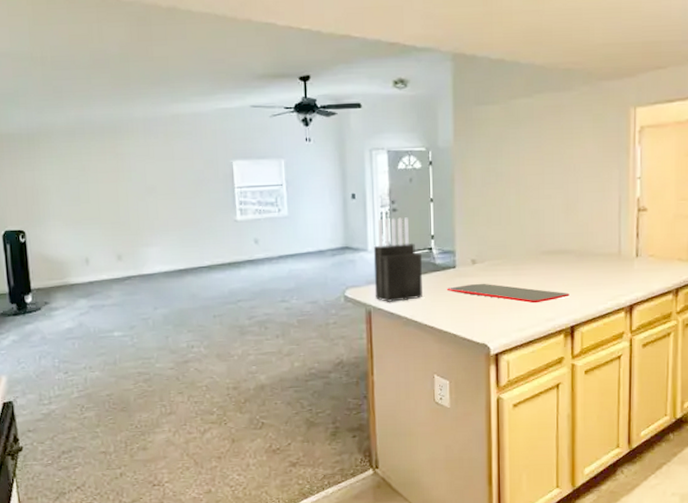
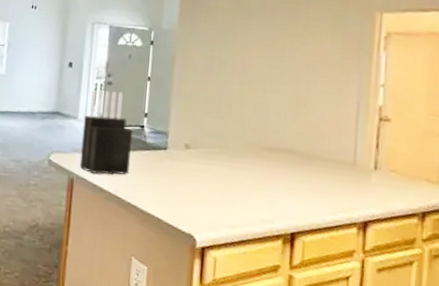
cutting board: present [447,283,570,303] -> none [156,168,292,201]

